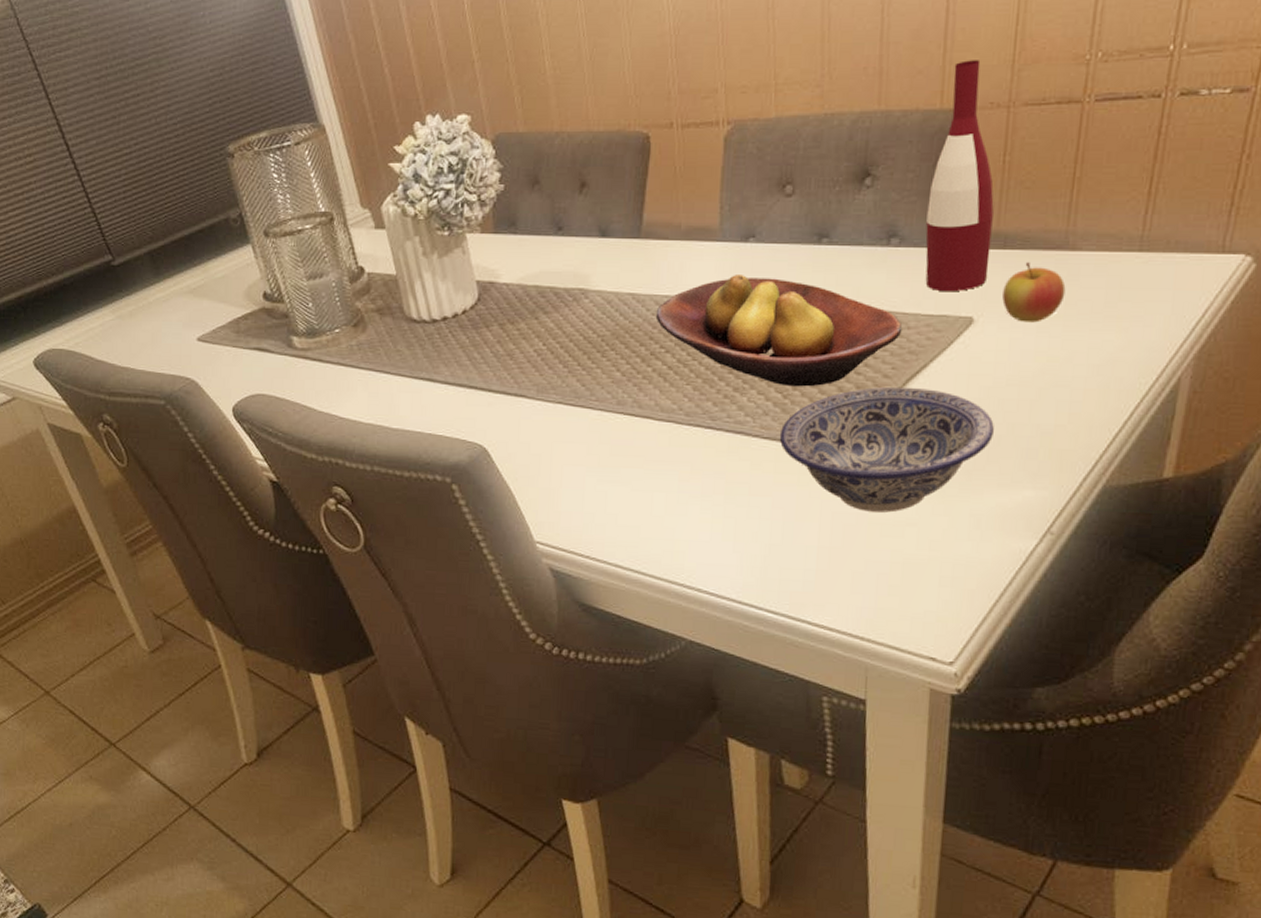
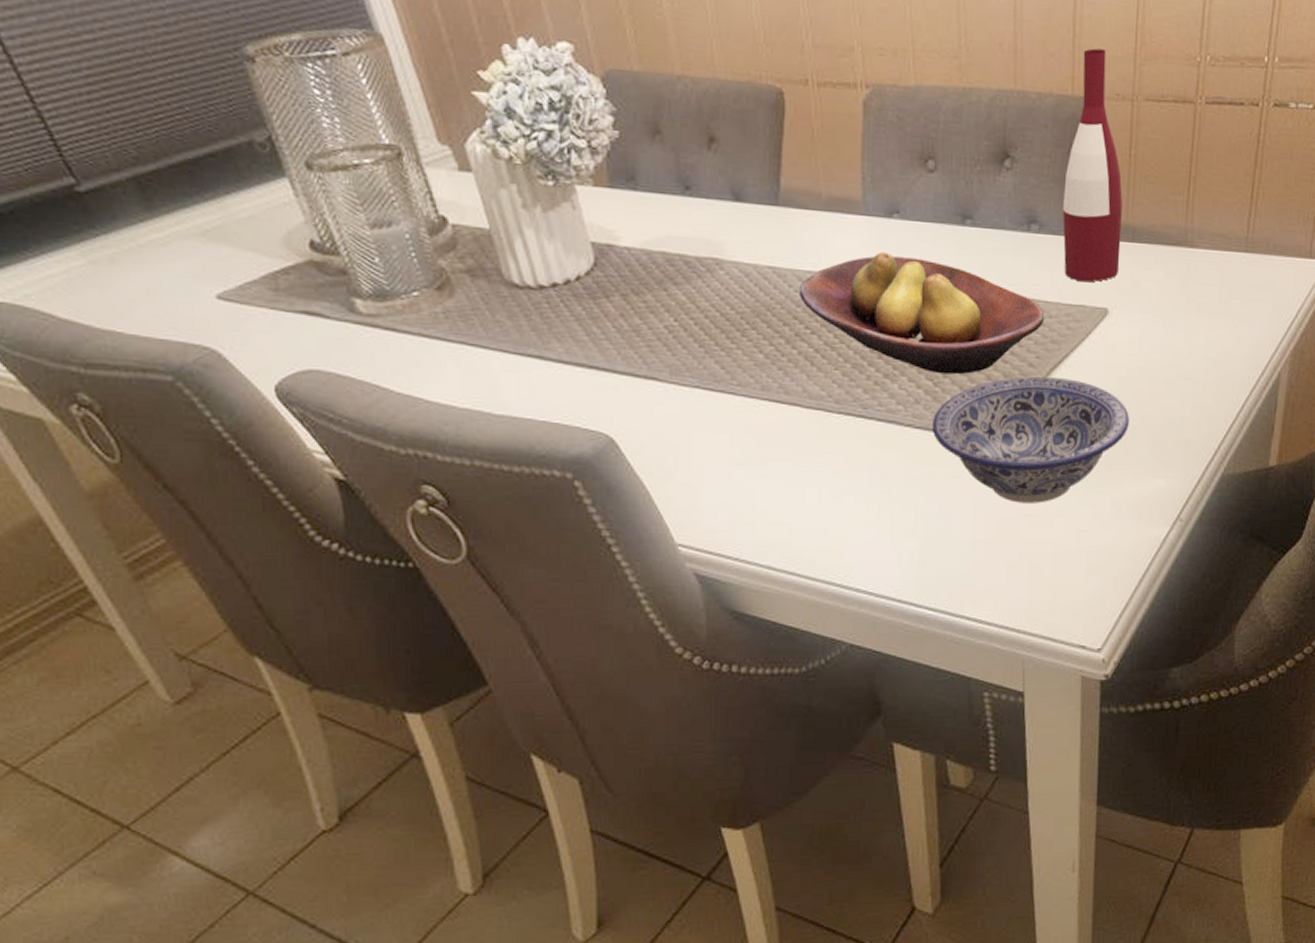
apple: present [1002,262,1066,323] -> none [1133,256,1186,316]

